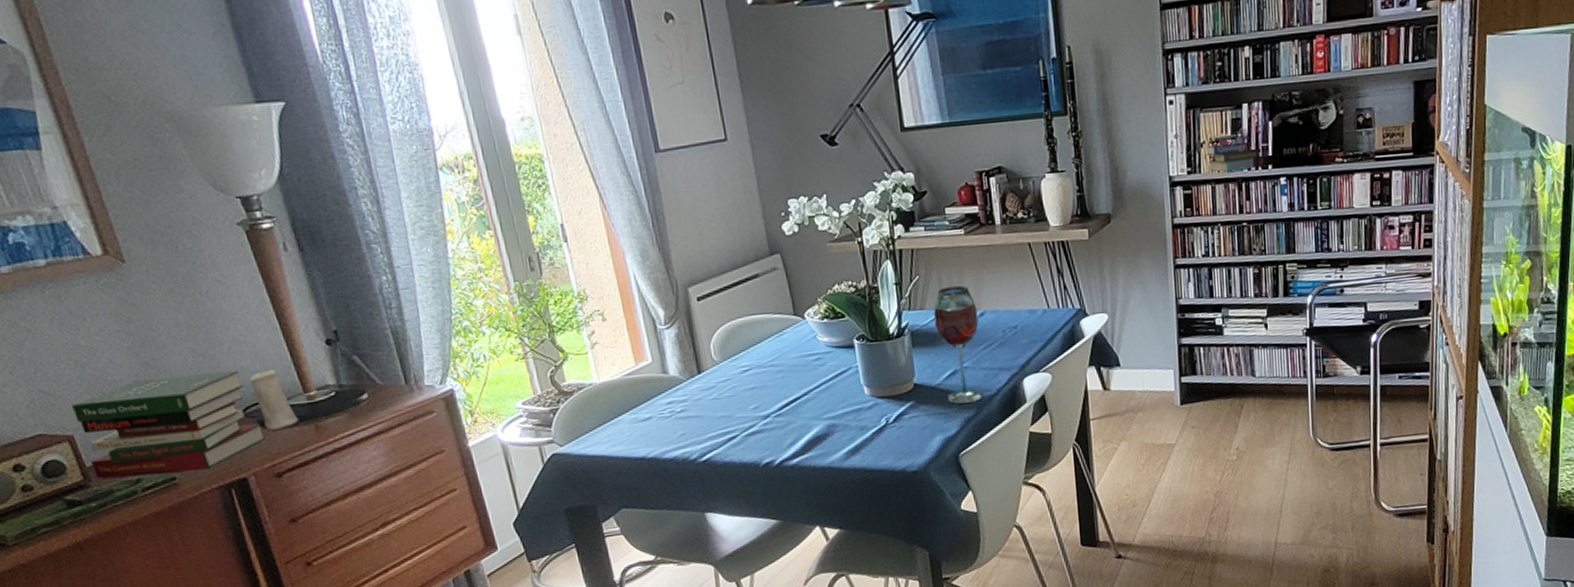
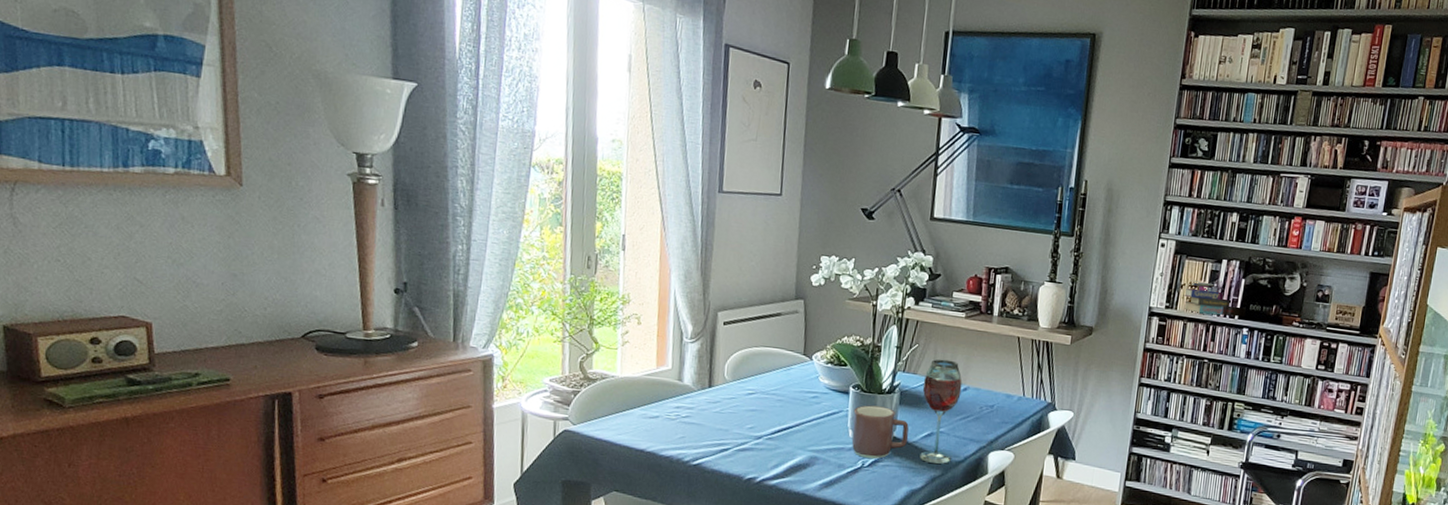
books: present [71,370,266,479] -> none [158,288,319,379]
candle: present [249,366,301,432] -> none [319,299,354,358]
mug: none [863,353,931,414] -> present [851,405,909,459]

